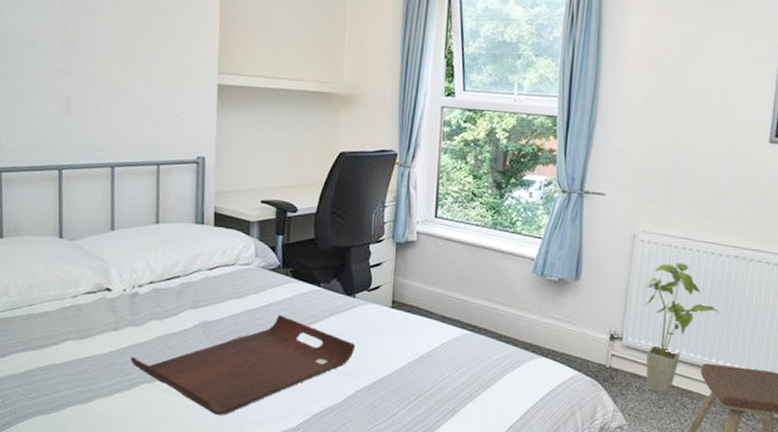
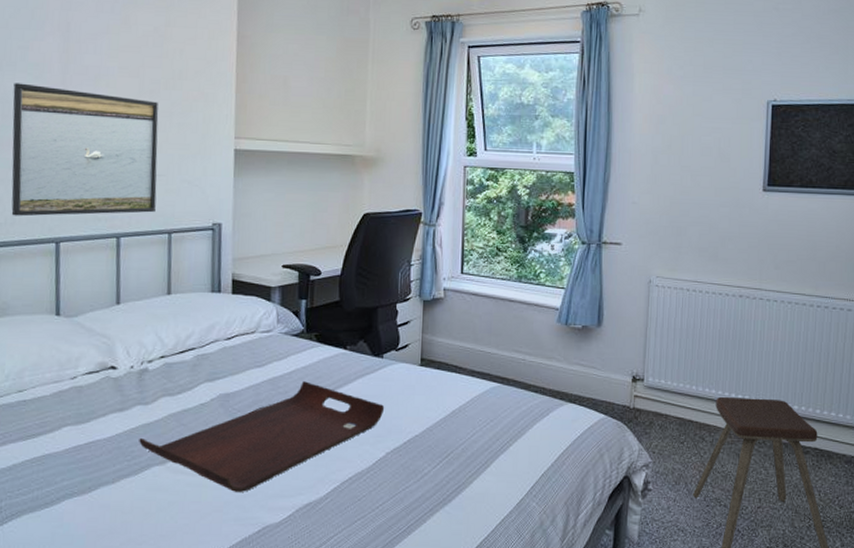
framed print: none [21,17,149,145] -> present [11,83,159,217]
house plant: present [644,262,720,395] -> none [662,304,729,431]

